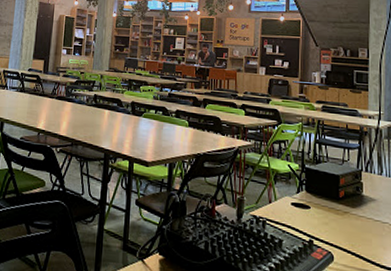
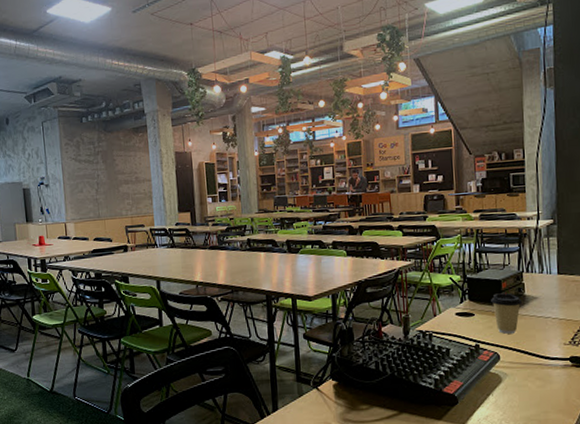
coffee cup: none [328,189,359,234] -> present [491,293,522,334]

